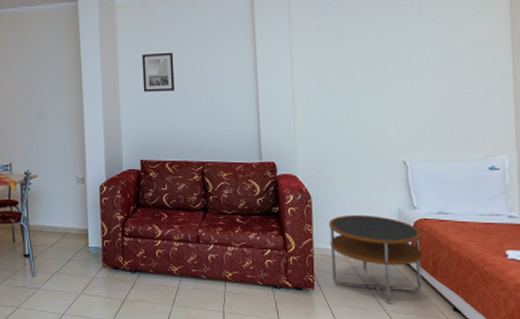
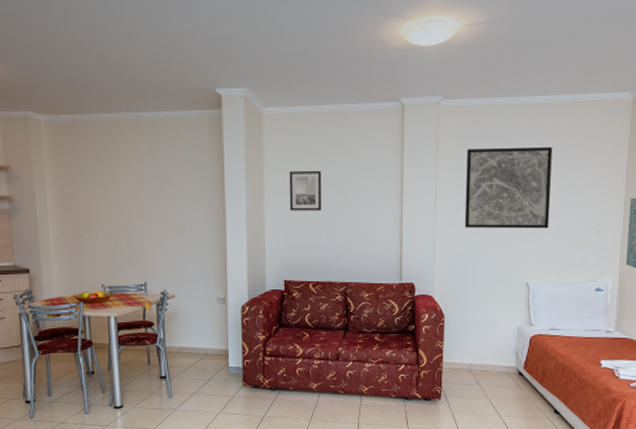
wall art: none [322,15,424,104] -> present [464,146,553,229]
side table: present [329,214,422,304] -> none [457,331,535,410]

